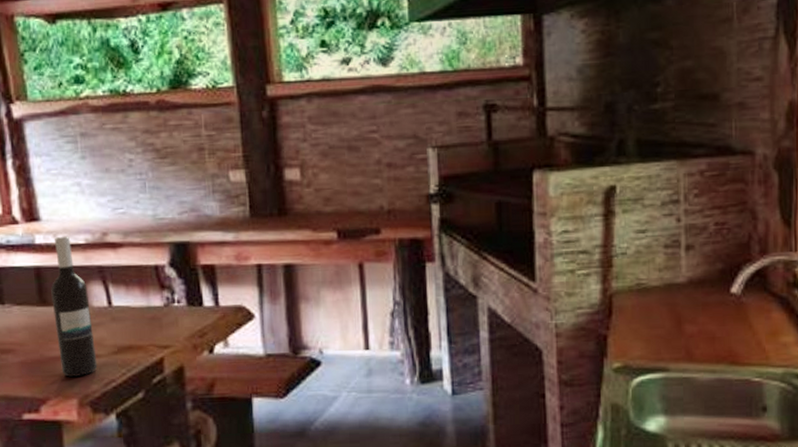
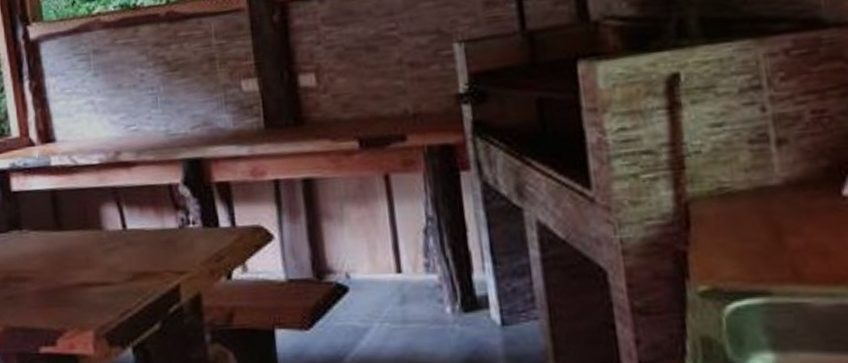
wine bottle: present [51,236,98,377] -> none [66,156,113,306]

